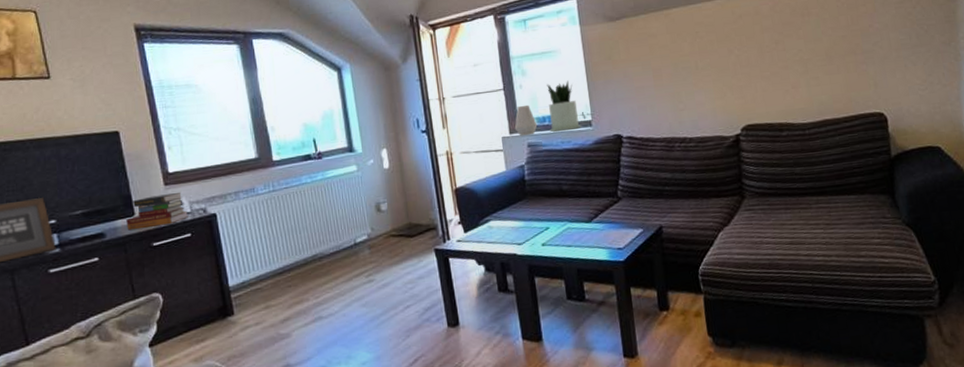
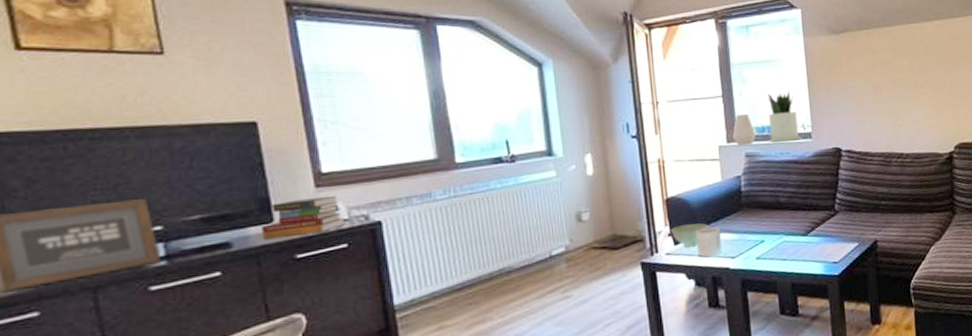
bowl: none [461,211,495,235] -> present [671,223,708,248]
mug: none [483,215,509,244] -> present [695,227,722,258]

